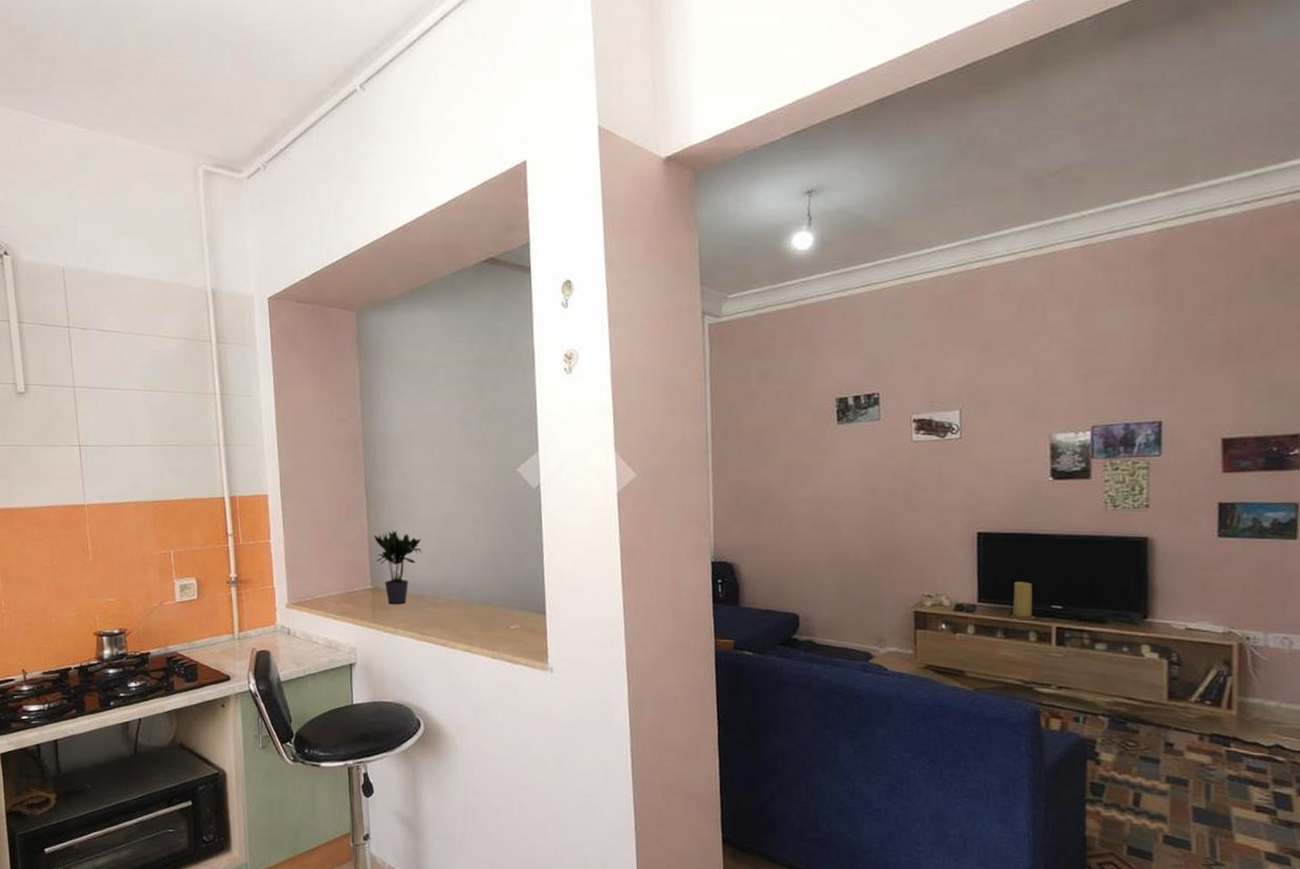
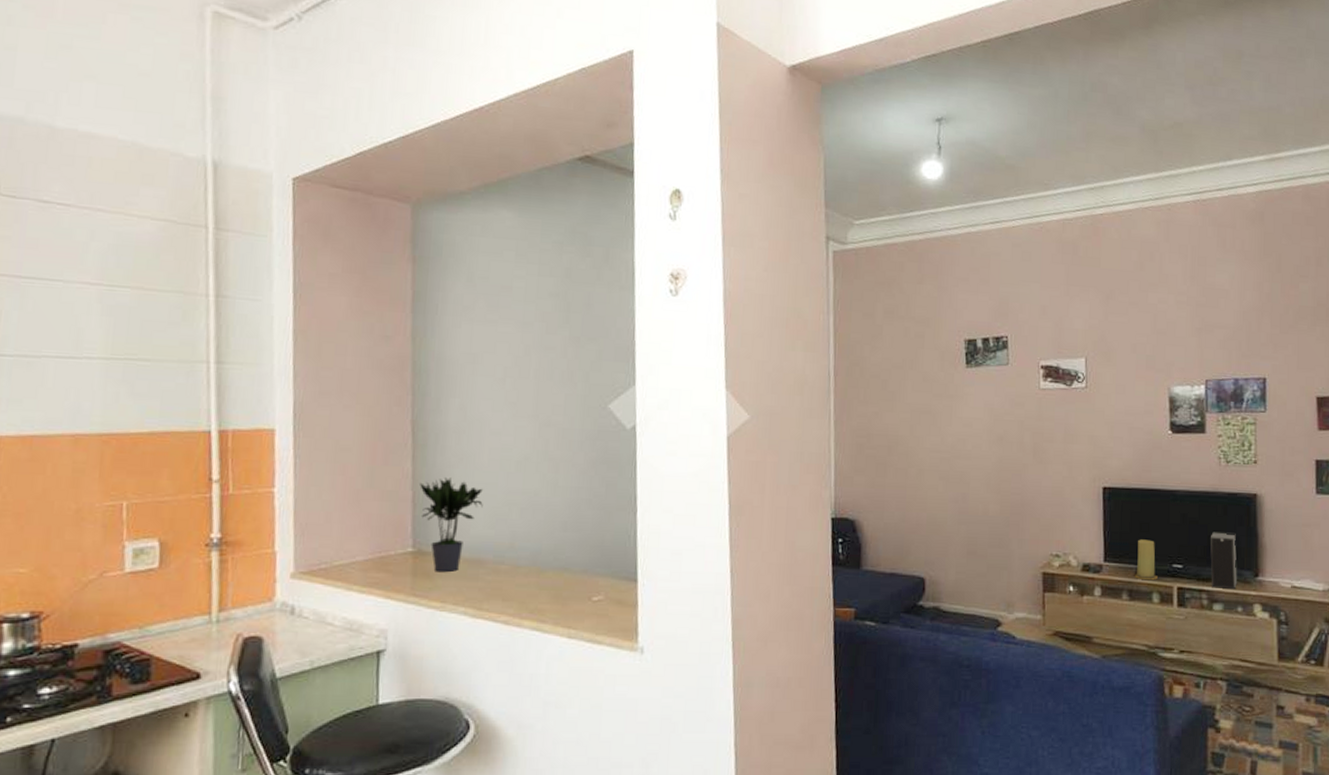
speaker: none [1093,574,1124,631] -> present [1210,532,1237,590]

